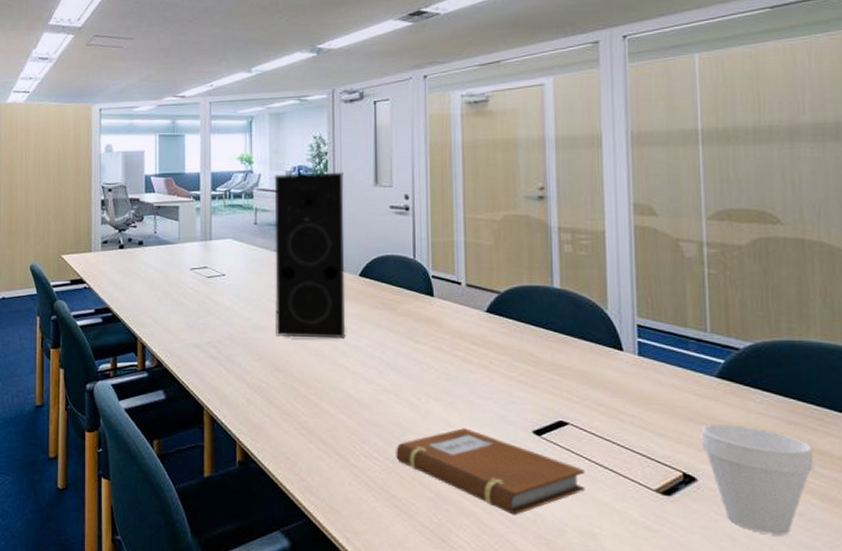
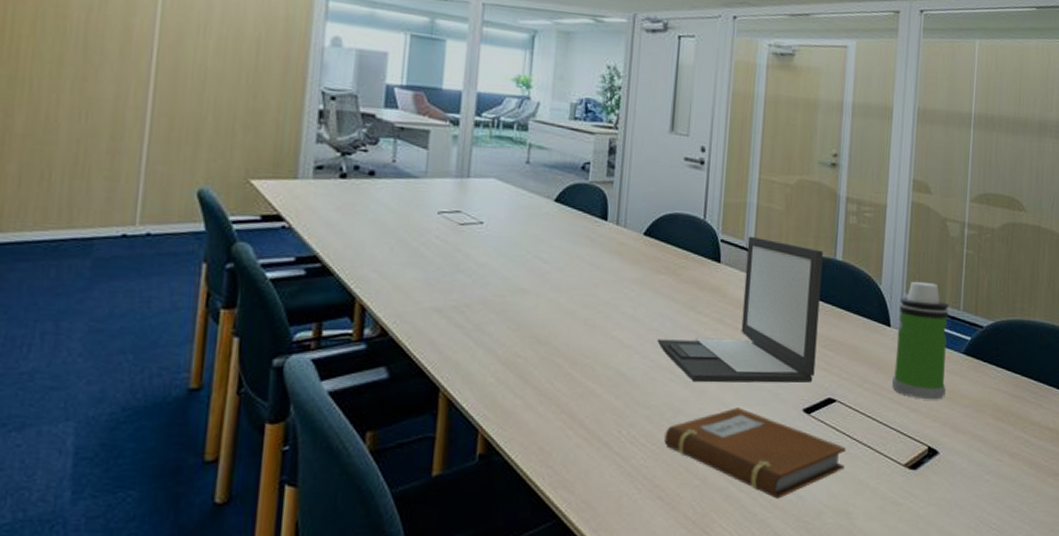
speaker: present [274,172,346,339] -> none [540,105,637,307]
laptop: none [381,270,542,406] -> present [657,236,823,384]
water bottle: none [630,304,699,425] -> present [892,281,949,400]
cup: present [700,424,815,536] -> none [945,399,1029,501]

